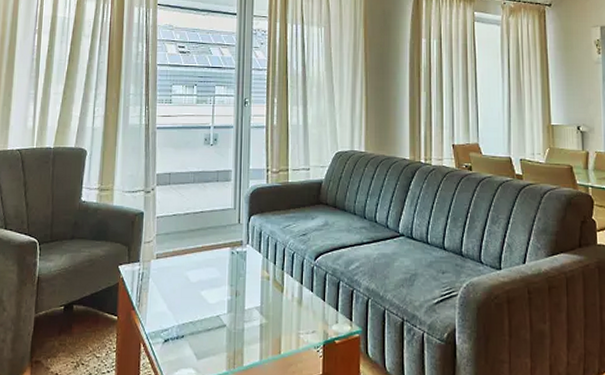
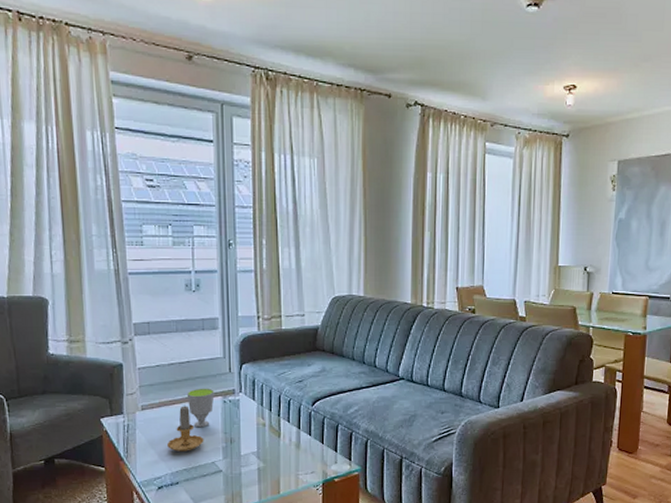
candle: none [175,255,211,303] -> present [166,406,204,452]
cup: none [198,238,224,279] -> present [186,388,215,428]

